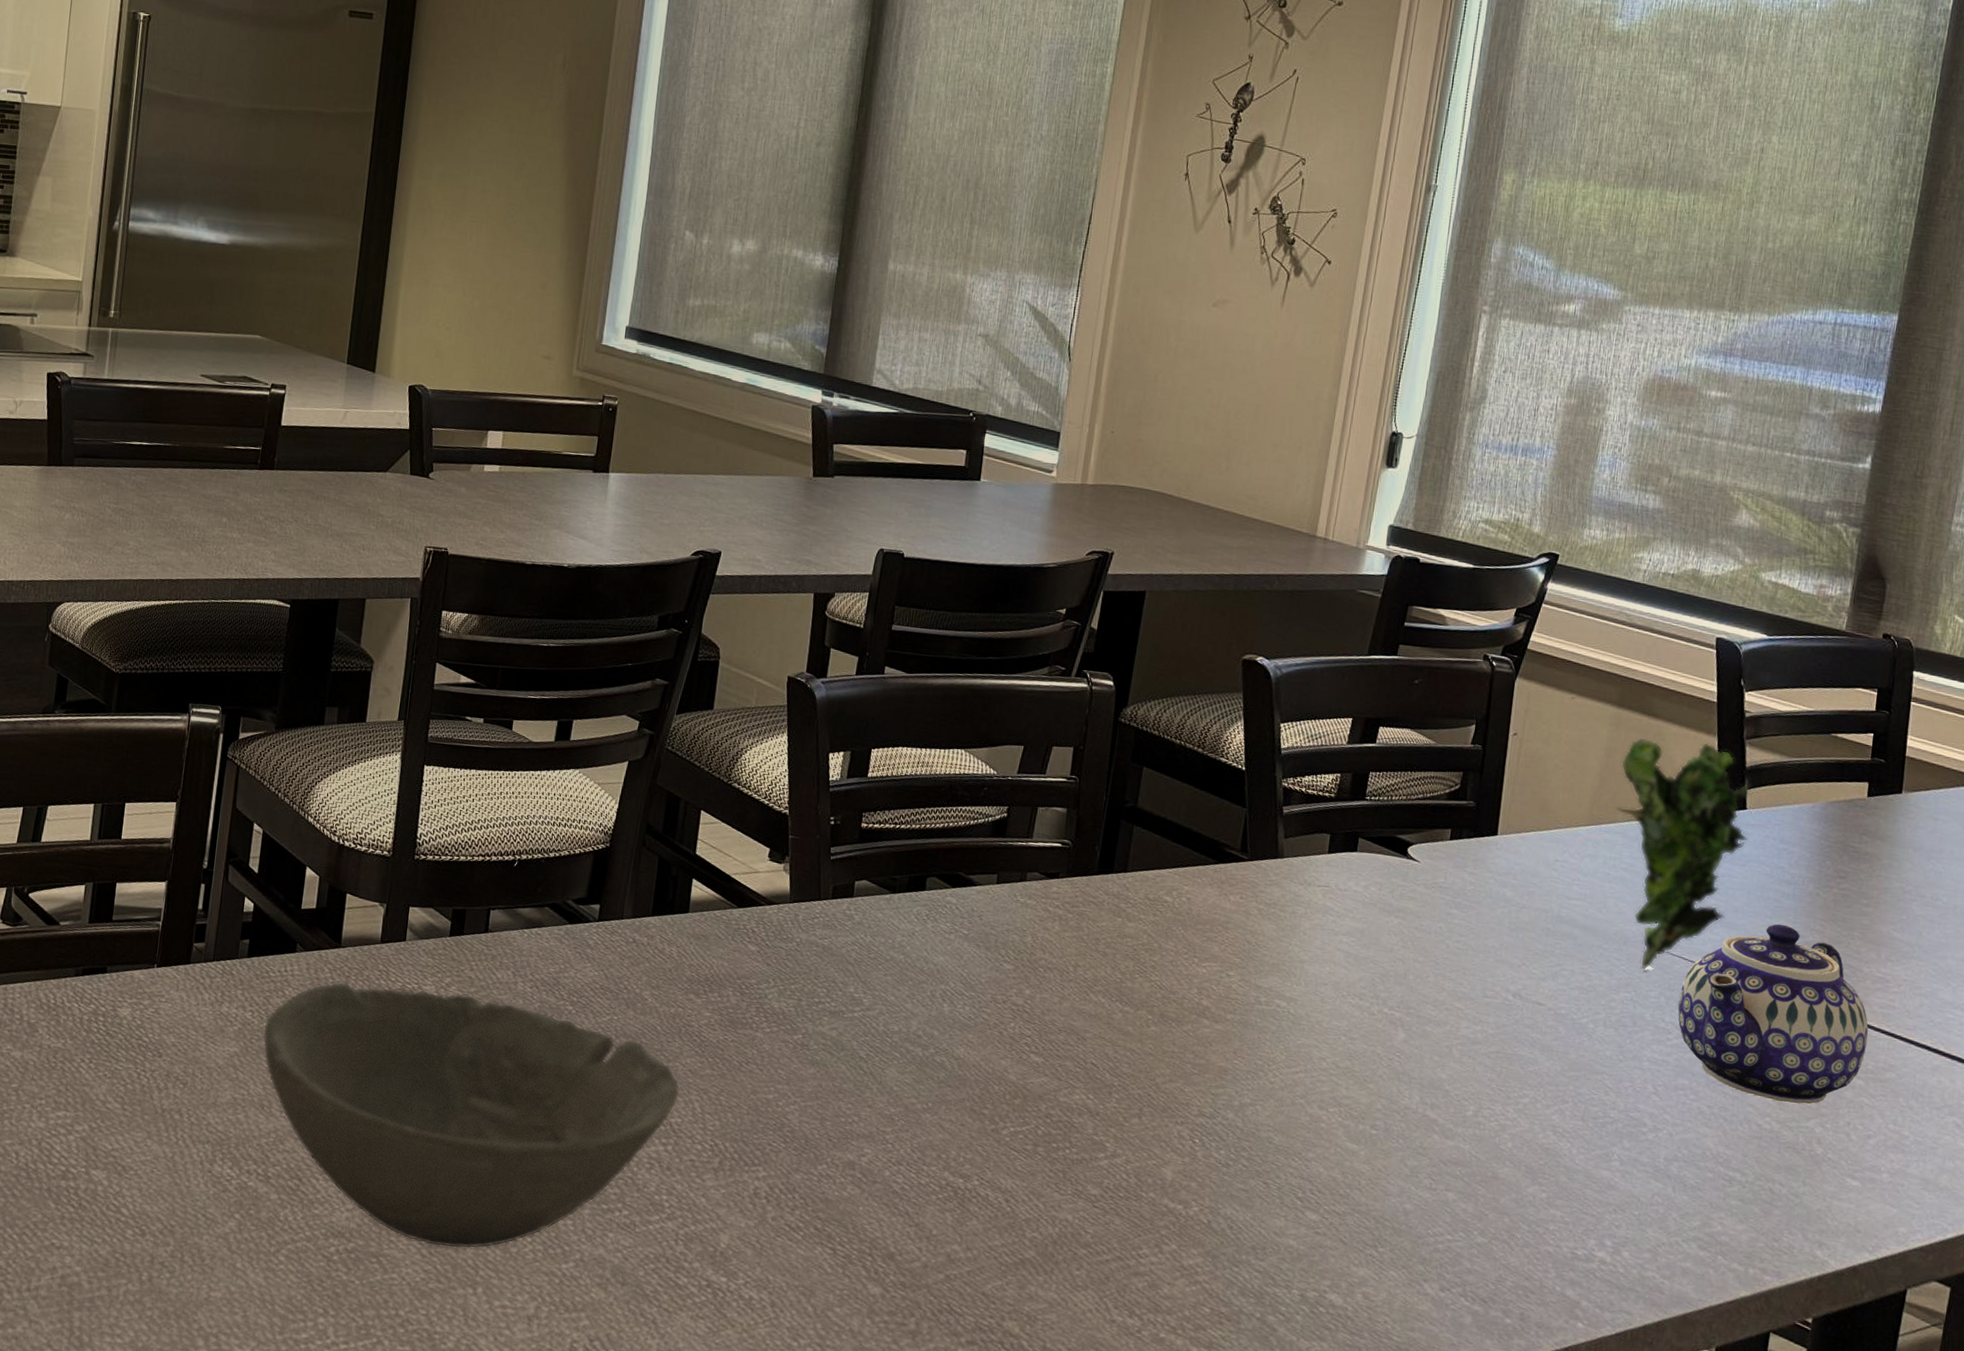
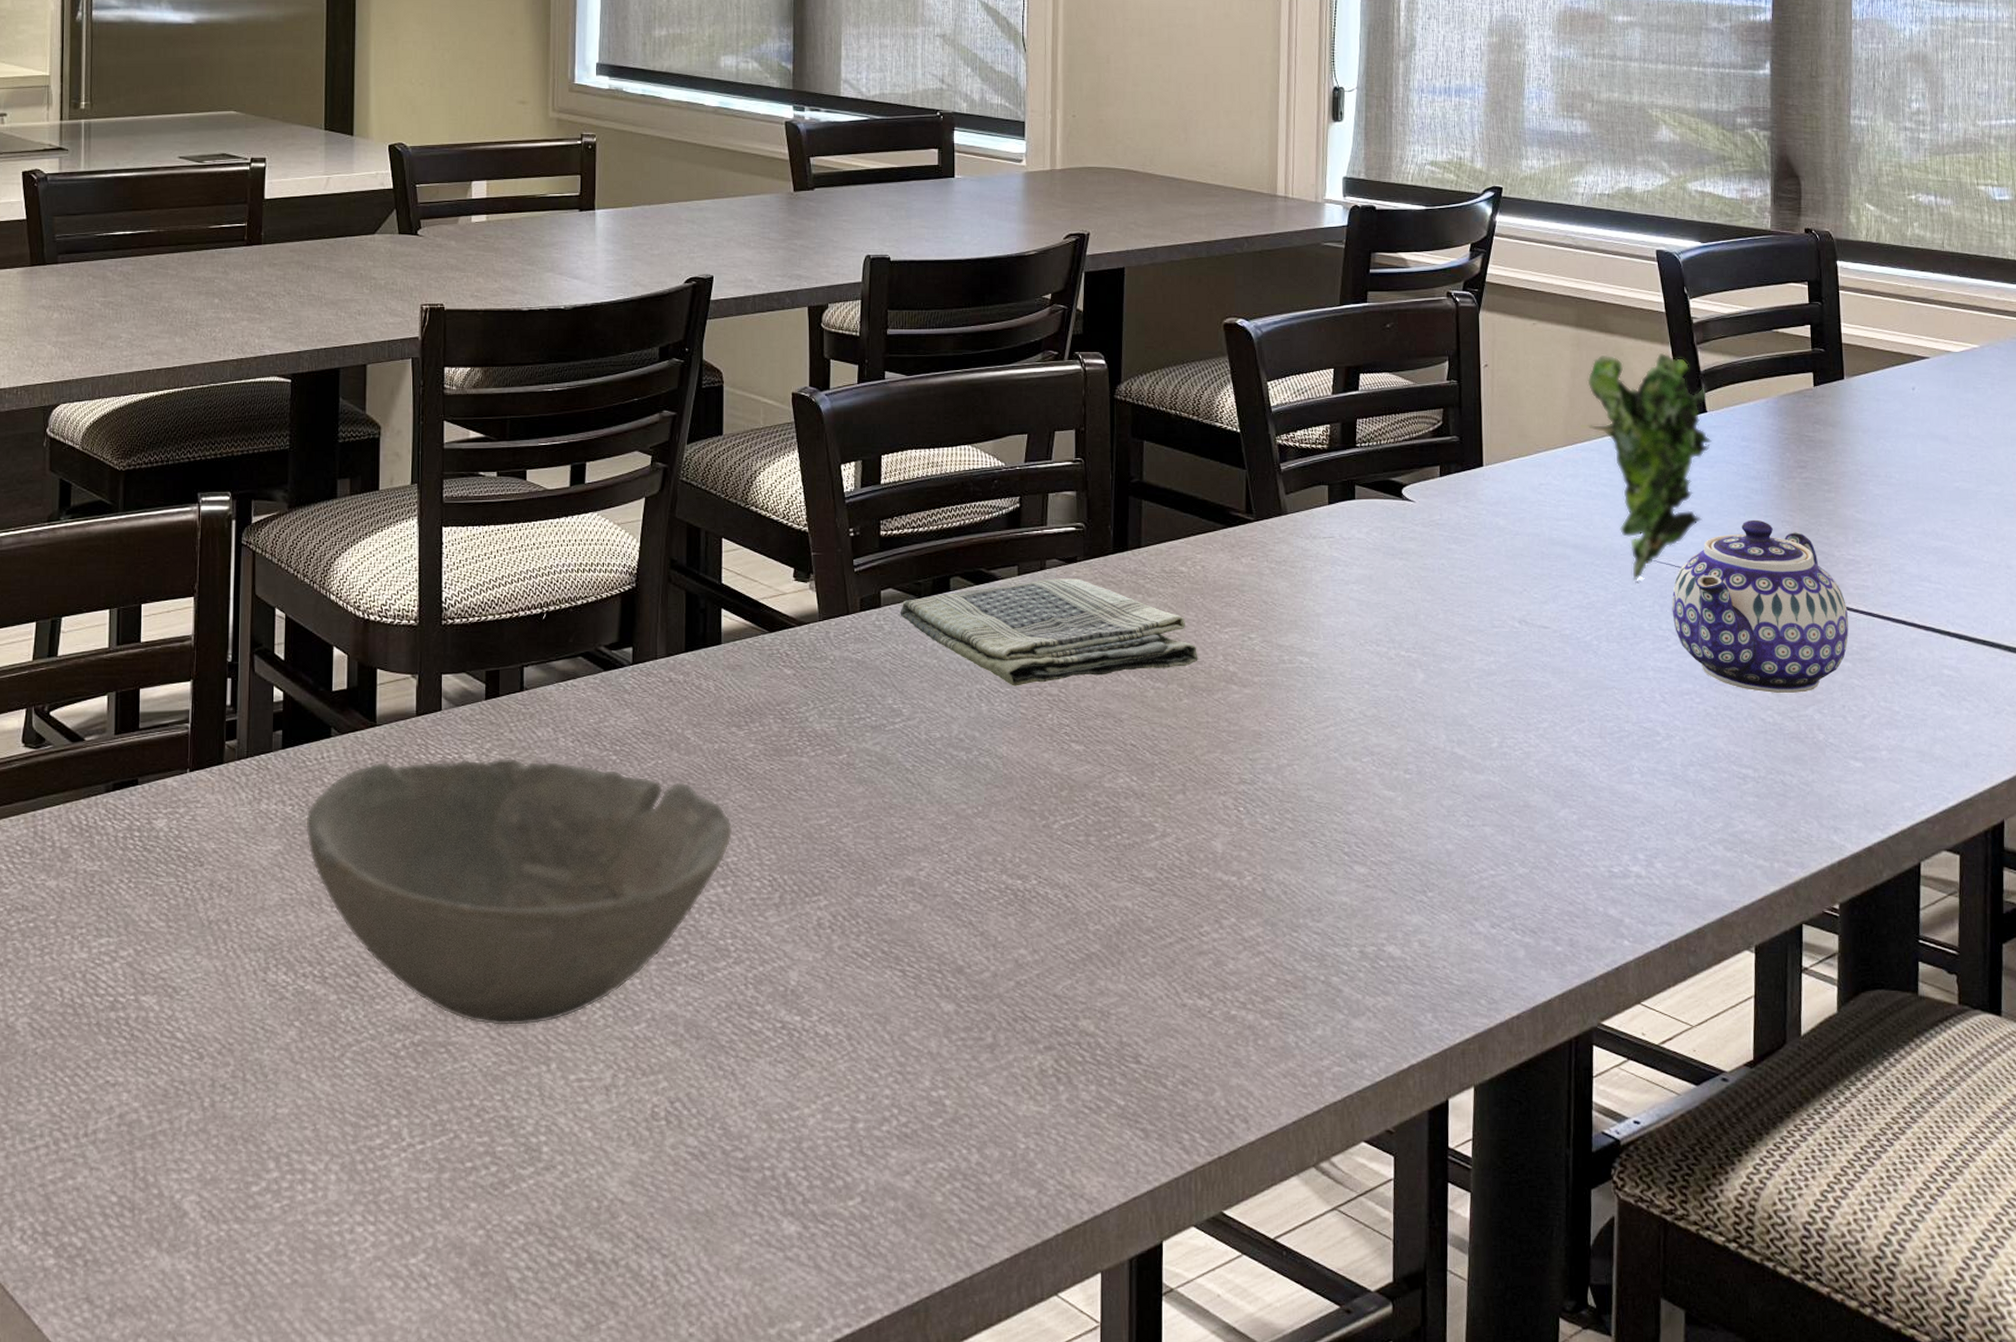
dish towel: none [871,891,1172,995] -> present [900,578,1198,686]

